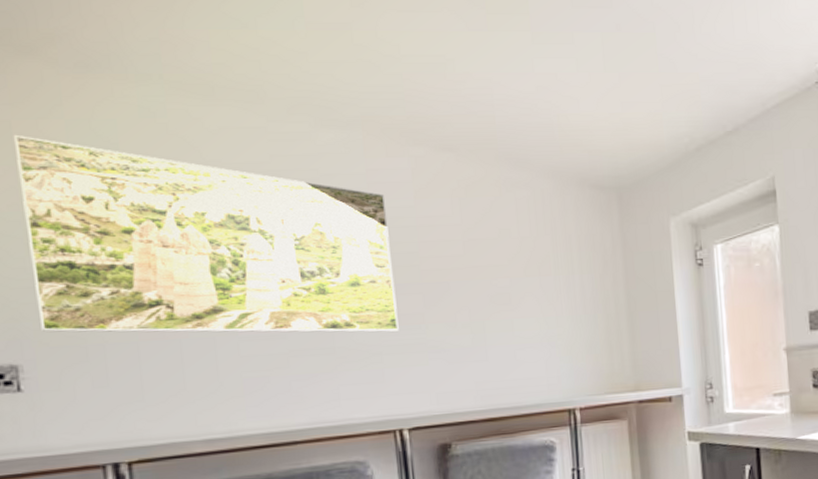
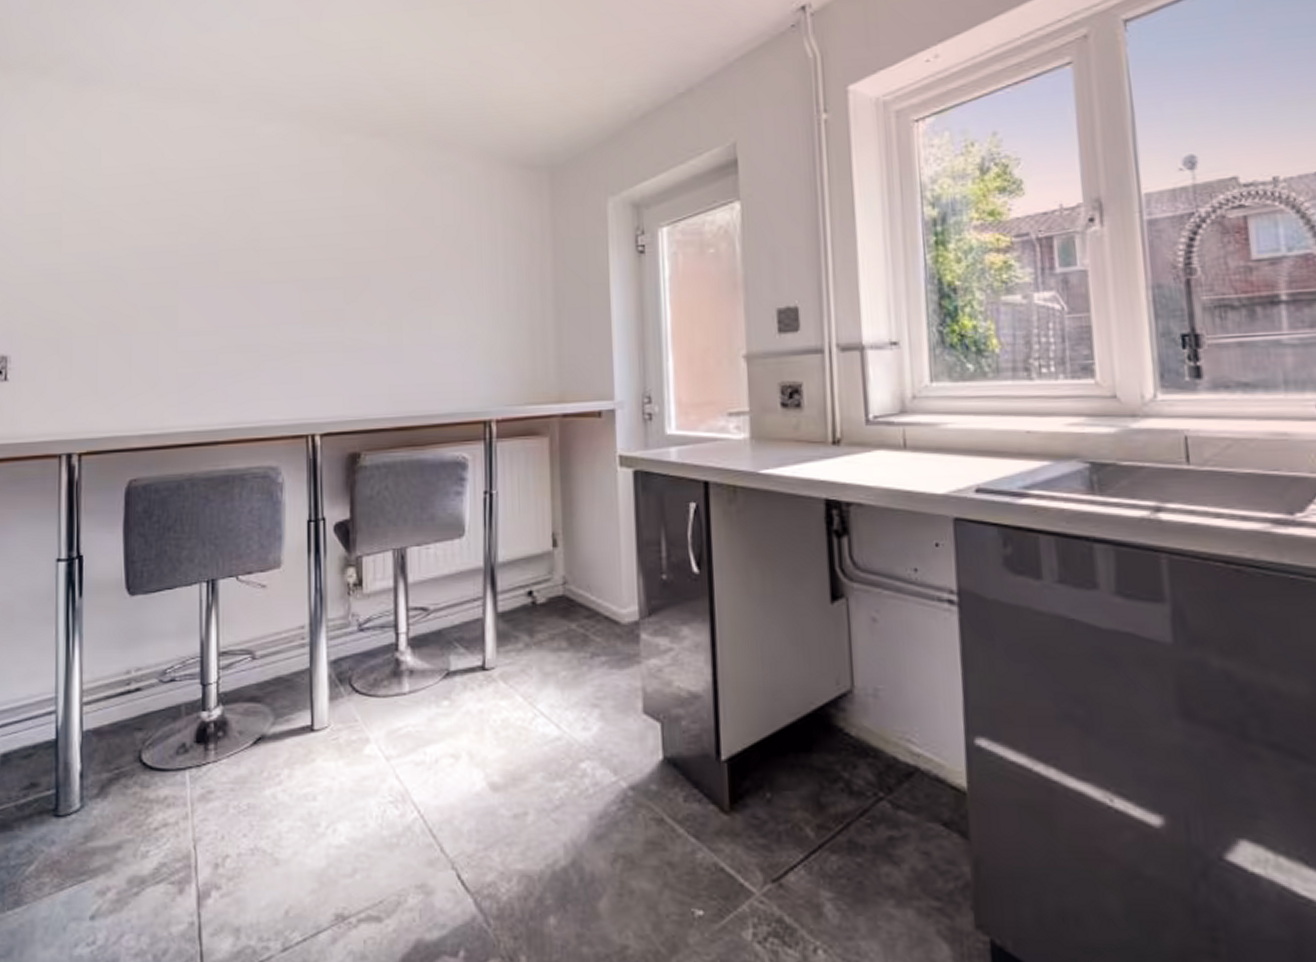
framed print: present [13,134,399,332] -> none [26,146,319,329]

